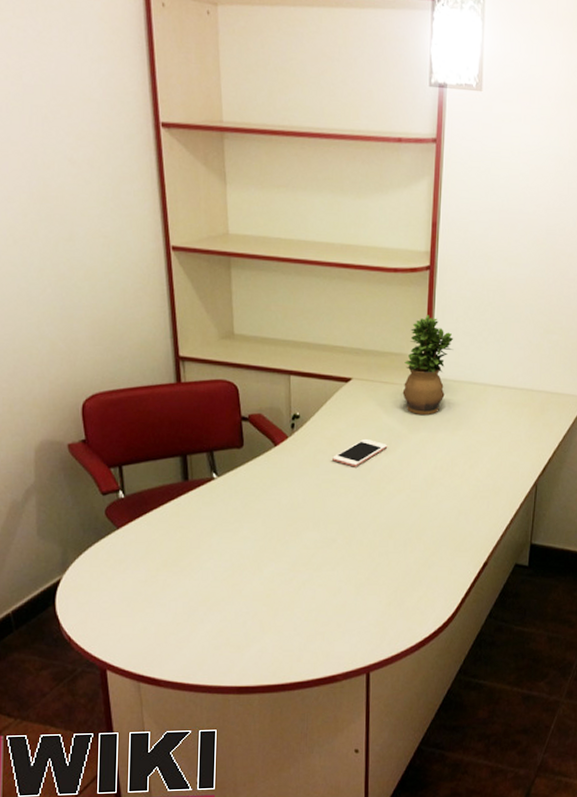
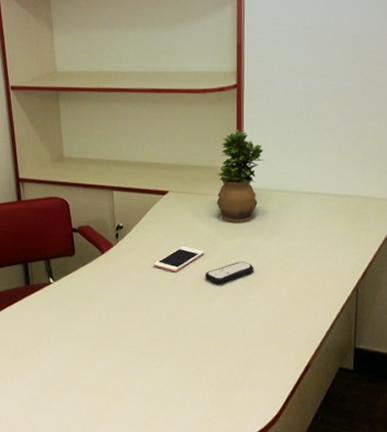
remote control: none [386,456,438,481] -> present [204,261,254,285]

